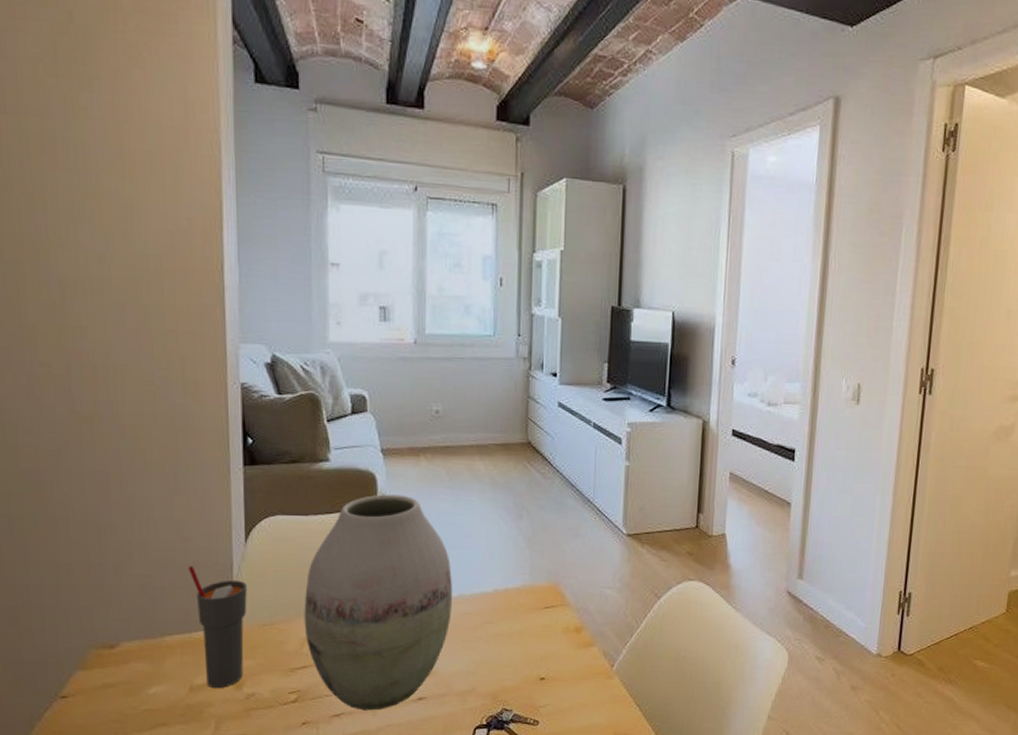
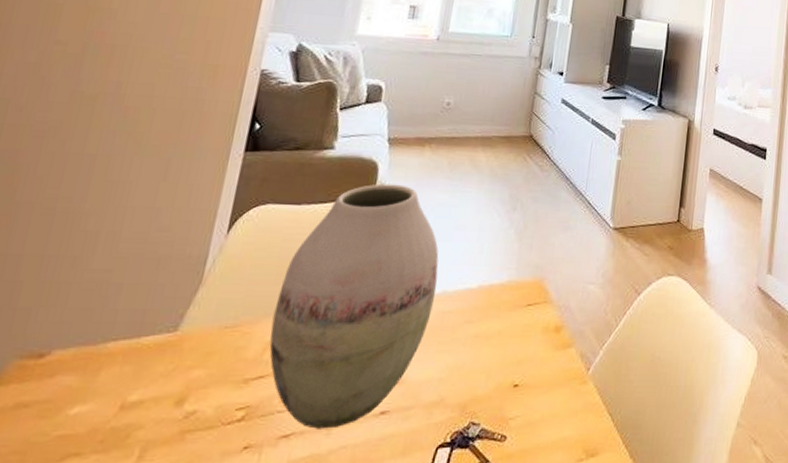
cup: present [188,566,247,689] -> none [142,259,218,407]

